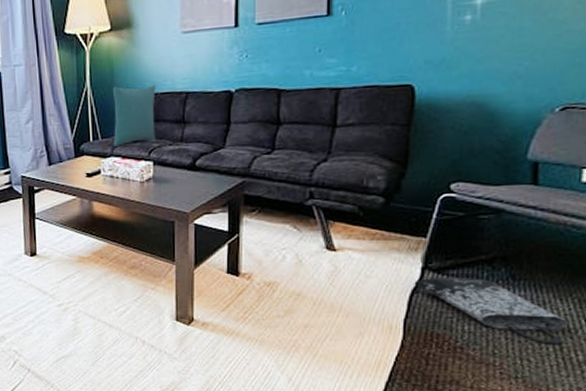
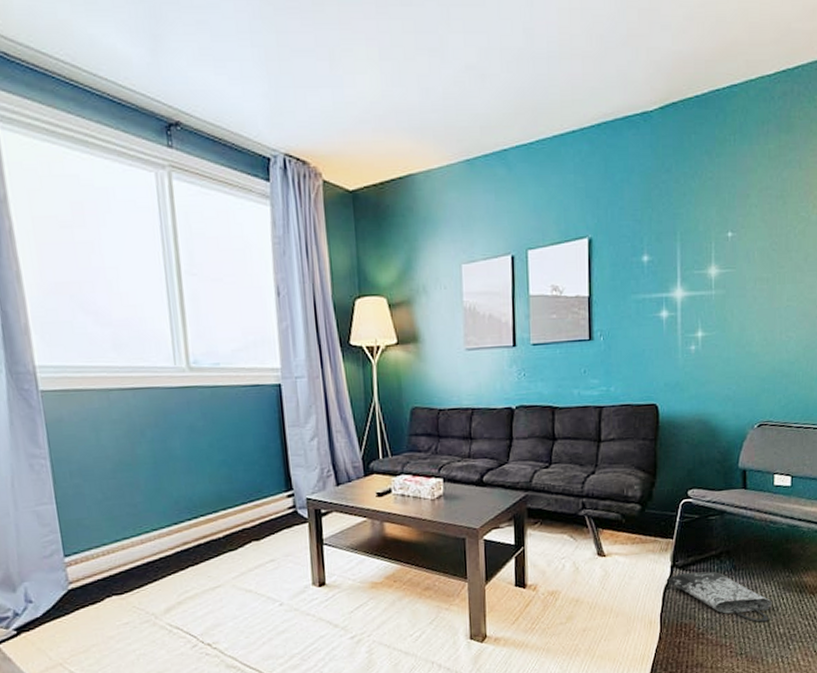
pillow: present [112,85,156,148] -> none [400,401,445,465]

